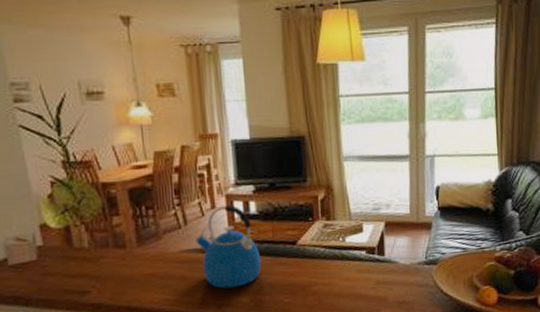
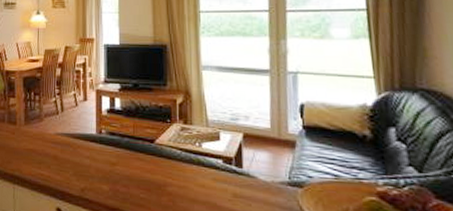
kettle: present [195,204,262,289] -> none [68,98,122,175]

